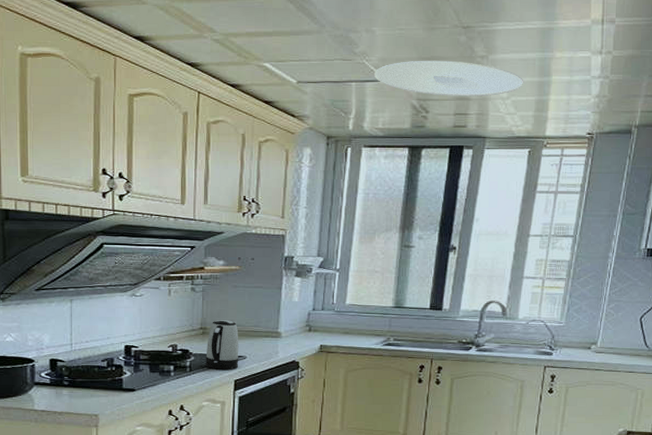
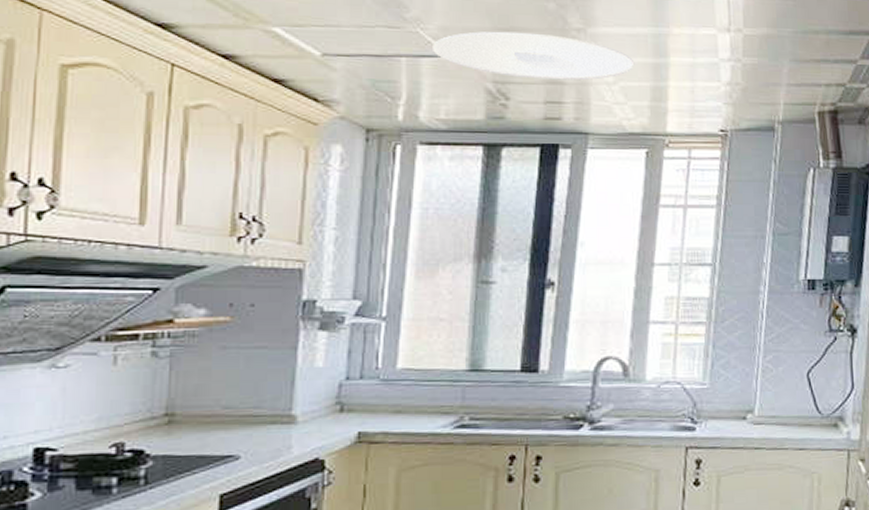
kettle: present [206,320,239,370] -> none [172,400,228,480]

